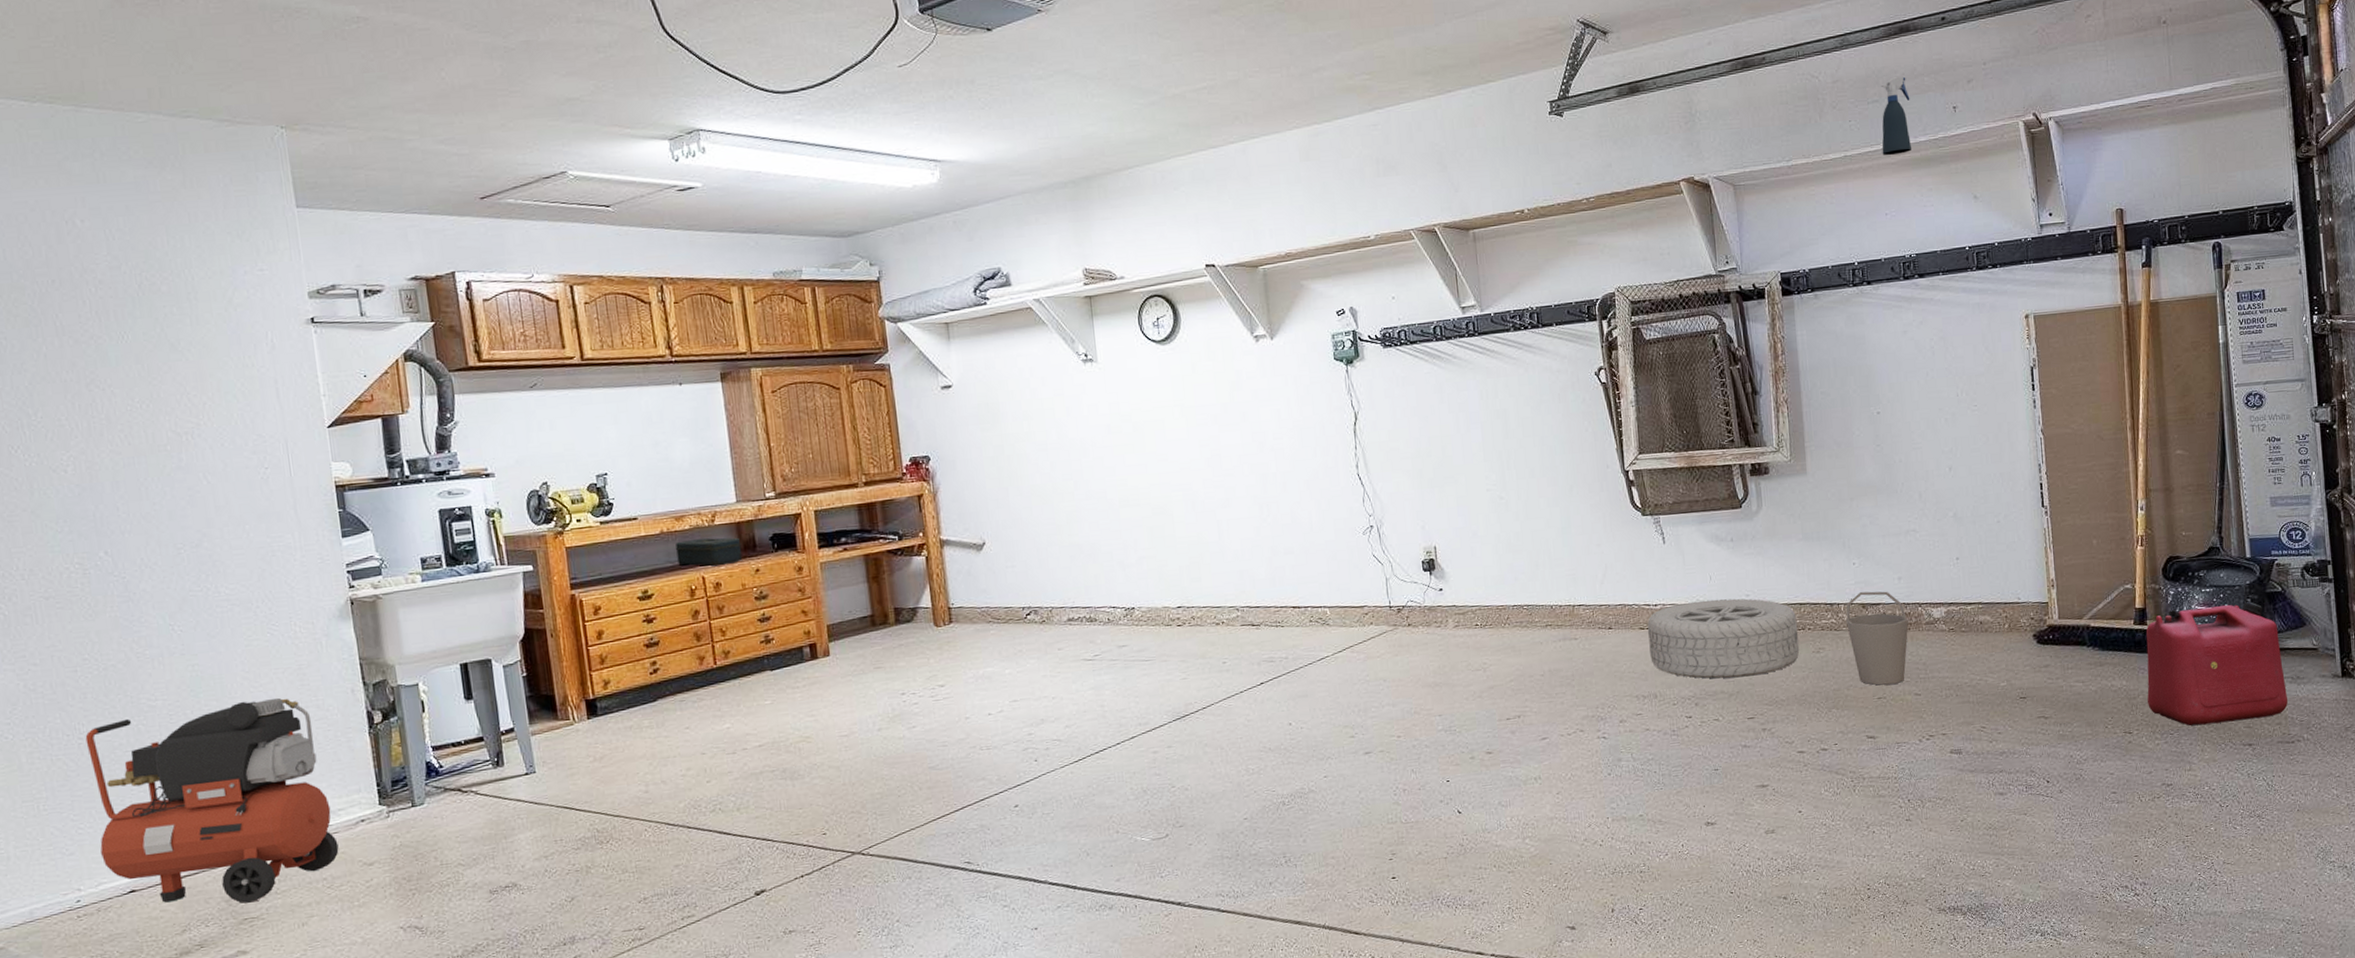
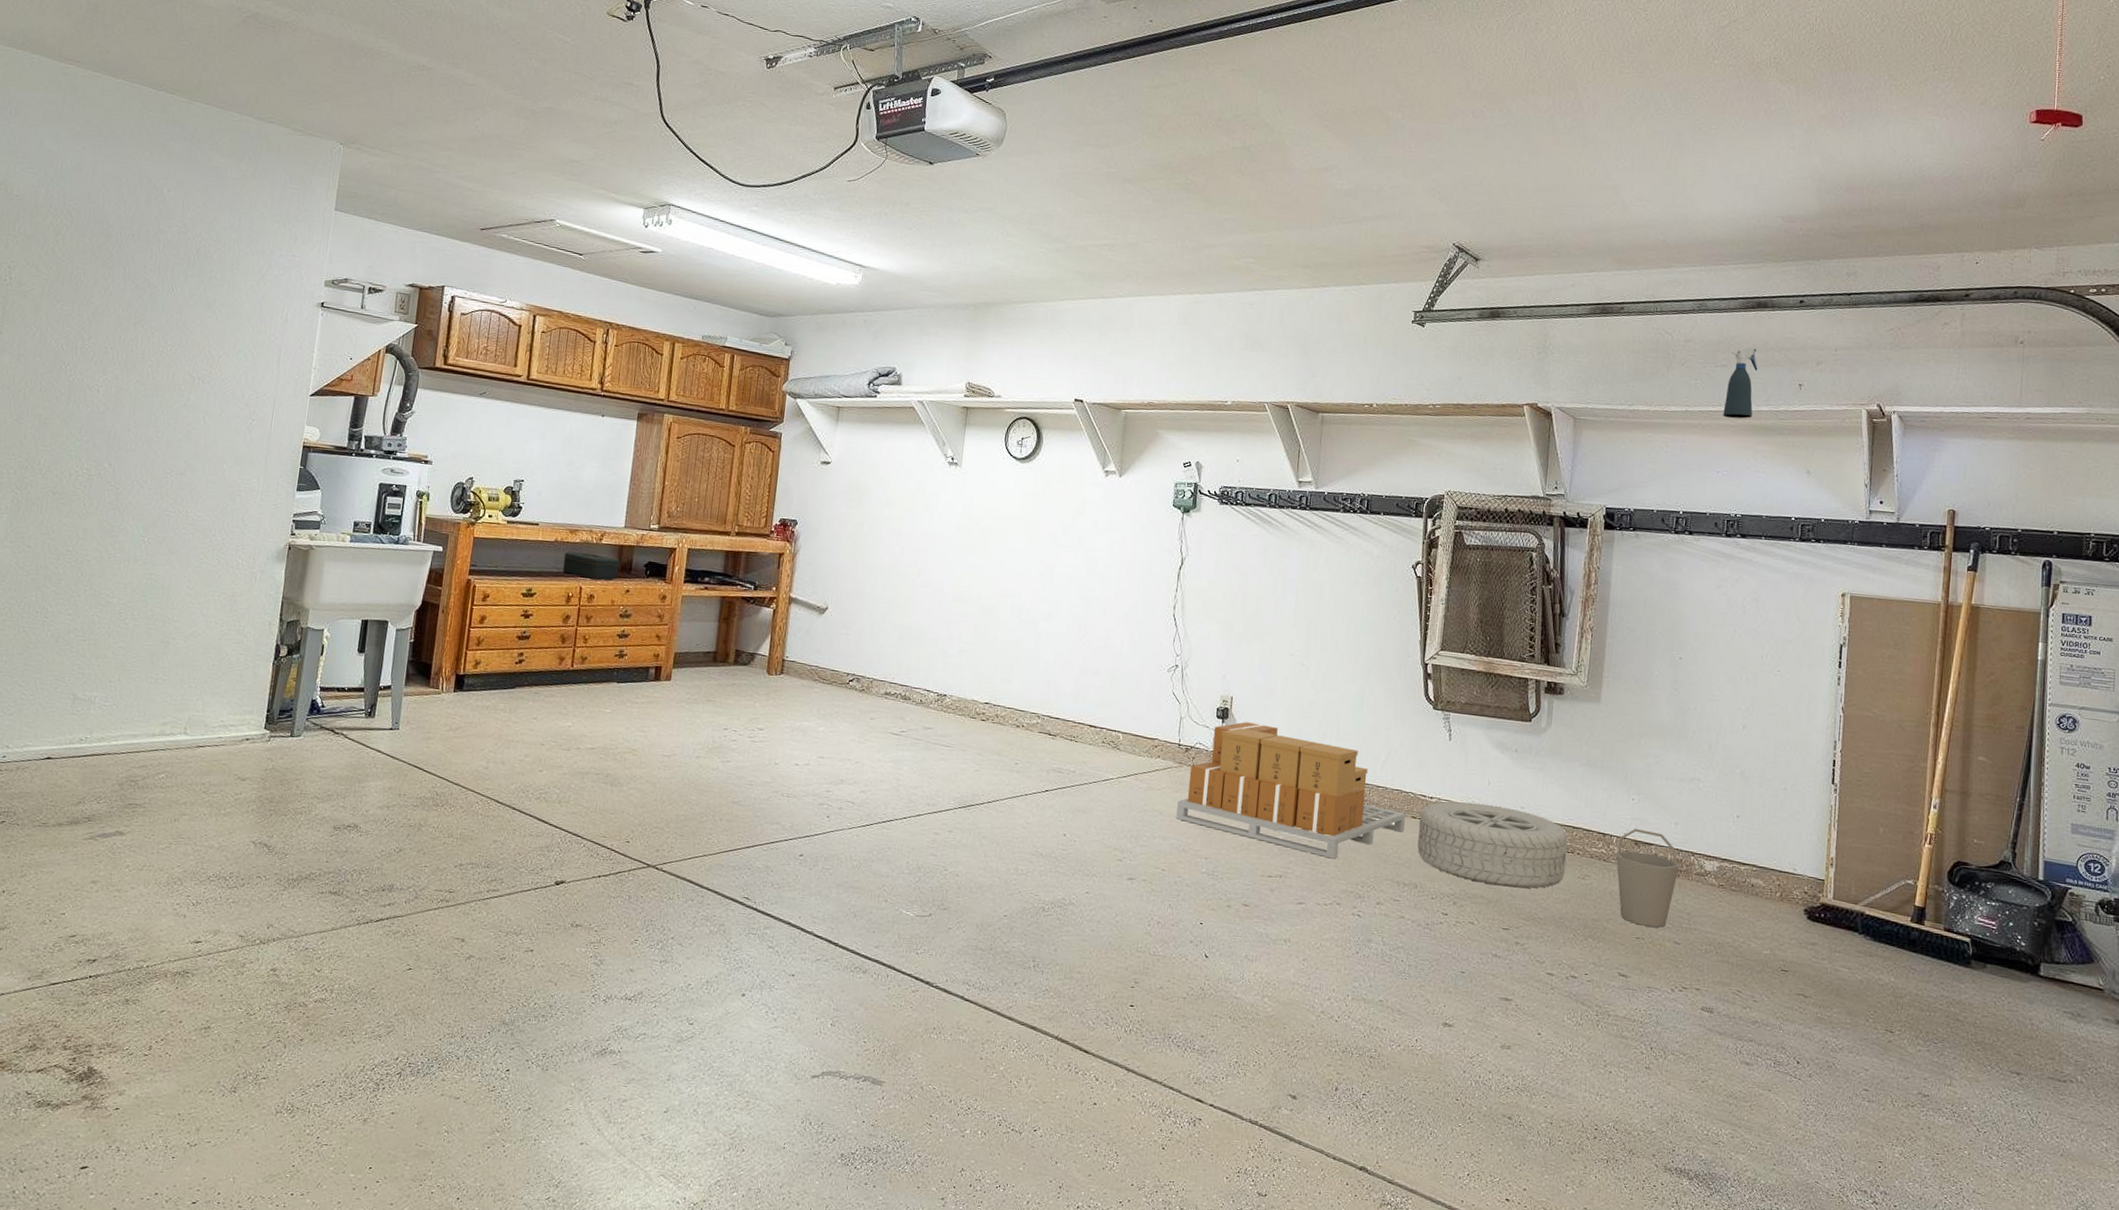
air compressor: present [85,697,339,903] -> none [33,608,231,791]
cardboard boxes: none [1400,567,1634,688] -> present [1176,722,1406,859]
fuel can: present [2146,602,2288,726] -> none [1914,915,2065,1049]

